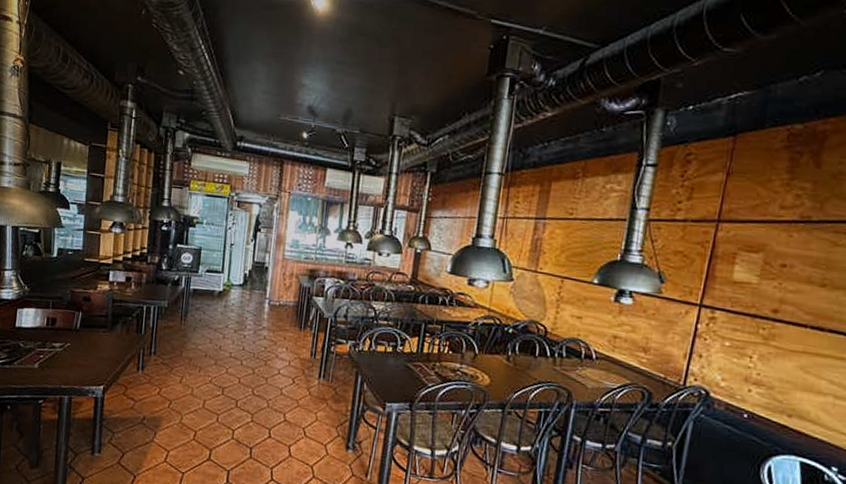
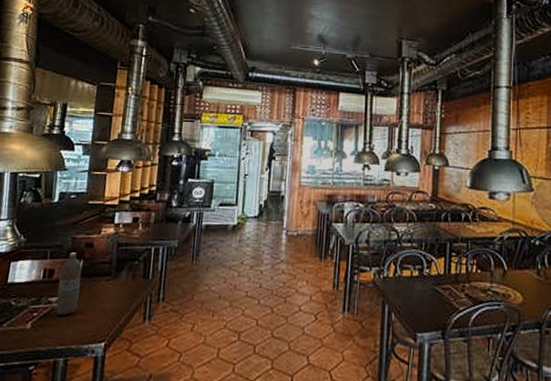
water bottle: none [59,304,81,360] -> present [56,252,82,315]

